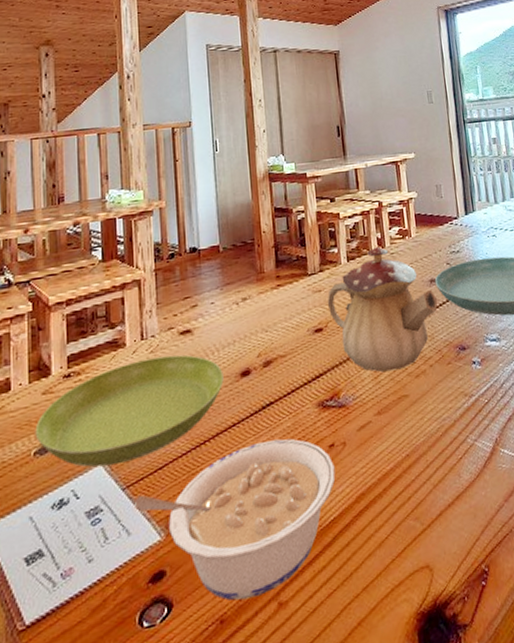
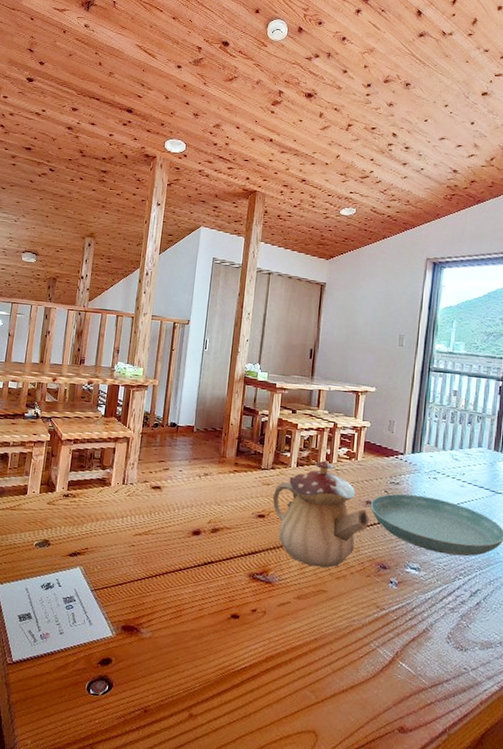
saucer: present [35,354,224,468] -> none [38,499,180,572]
legume: present [135,438,336,601] -> none [98,589,253,704]

